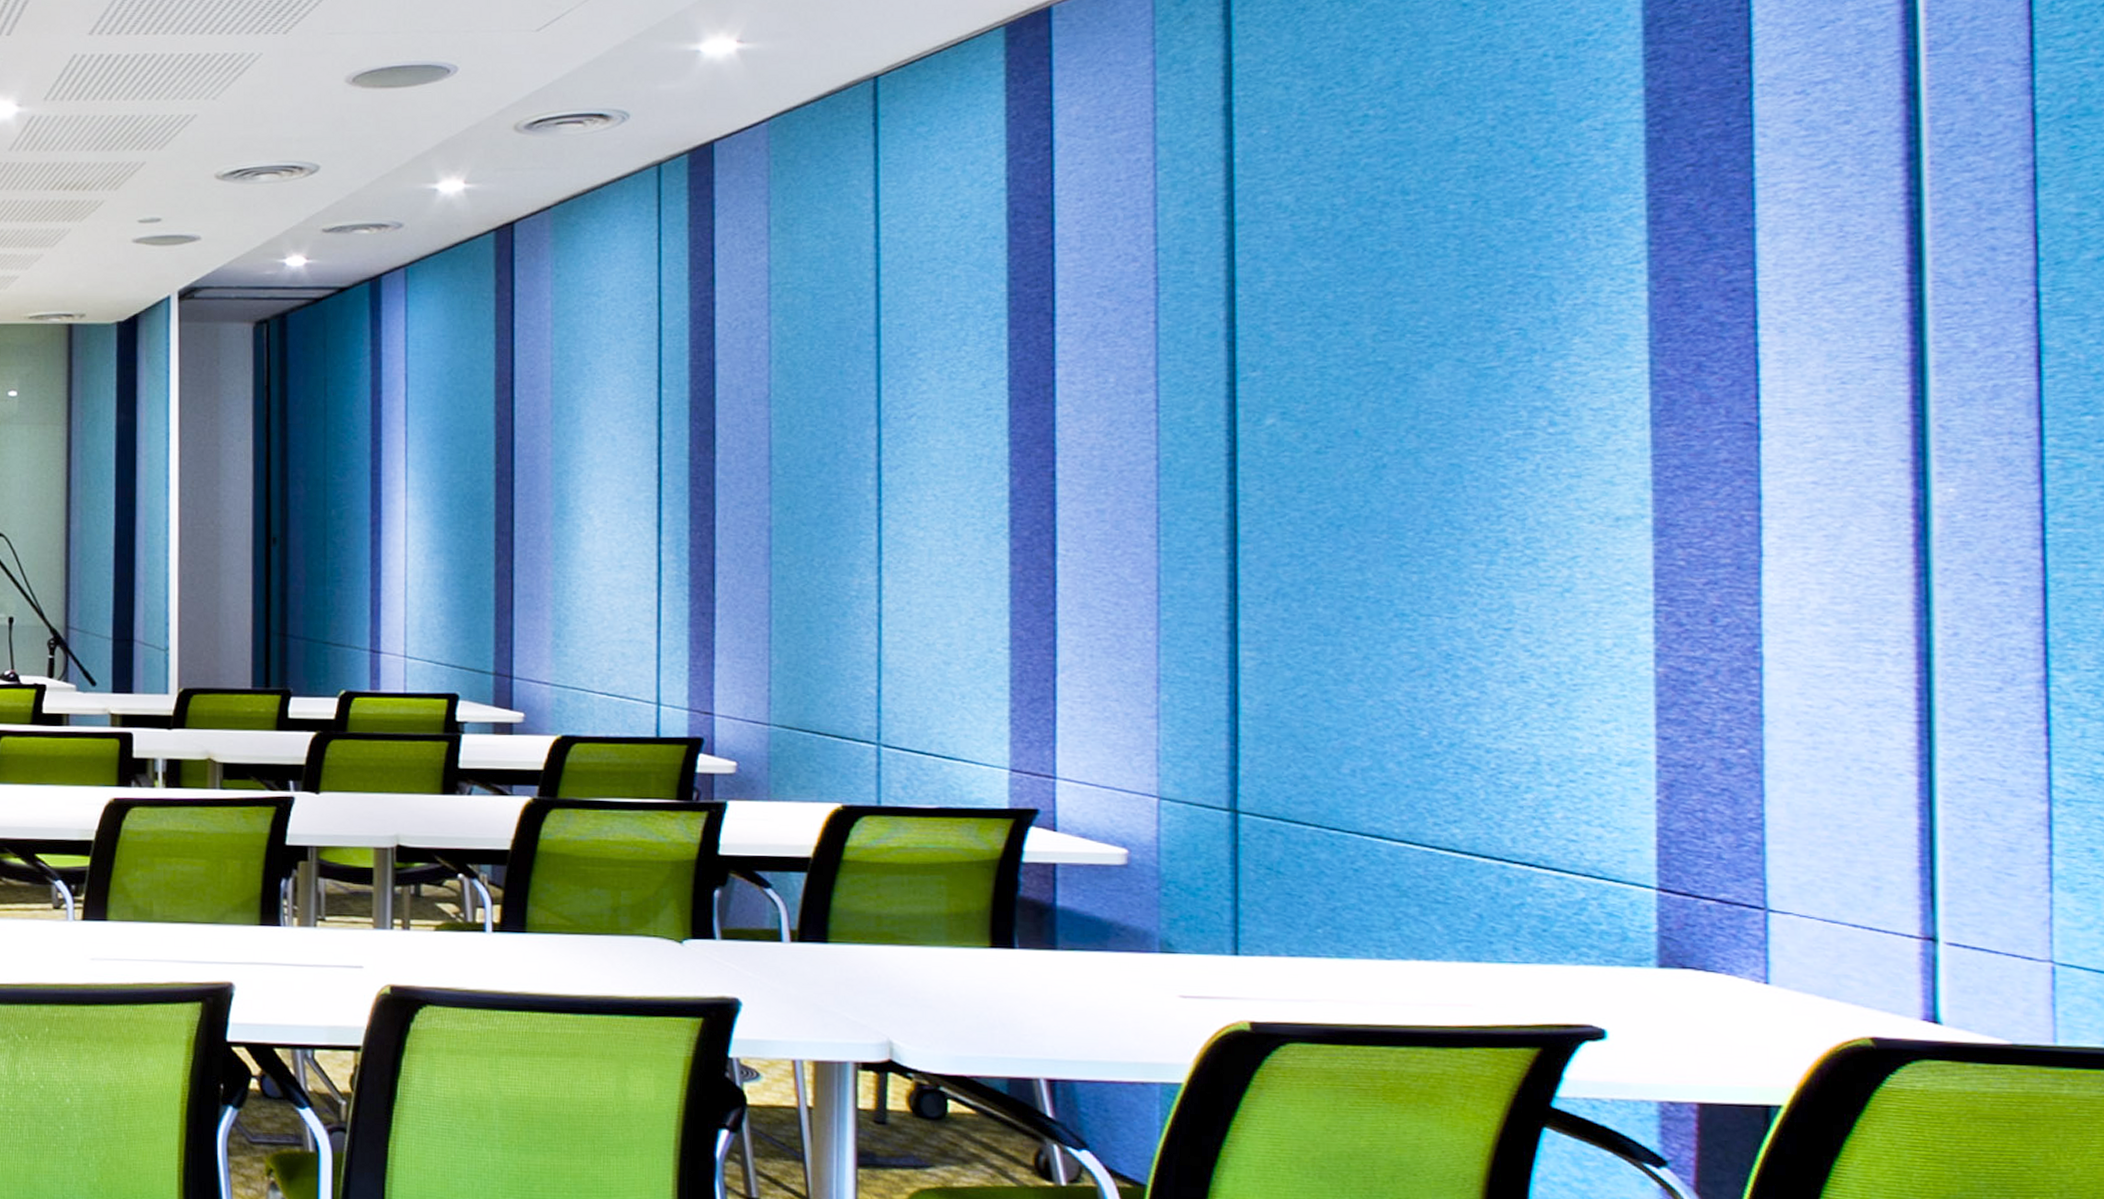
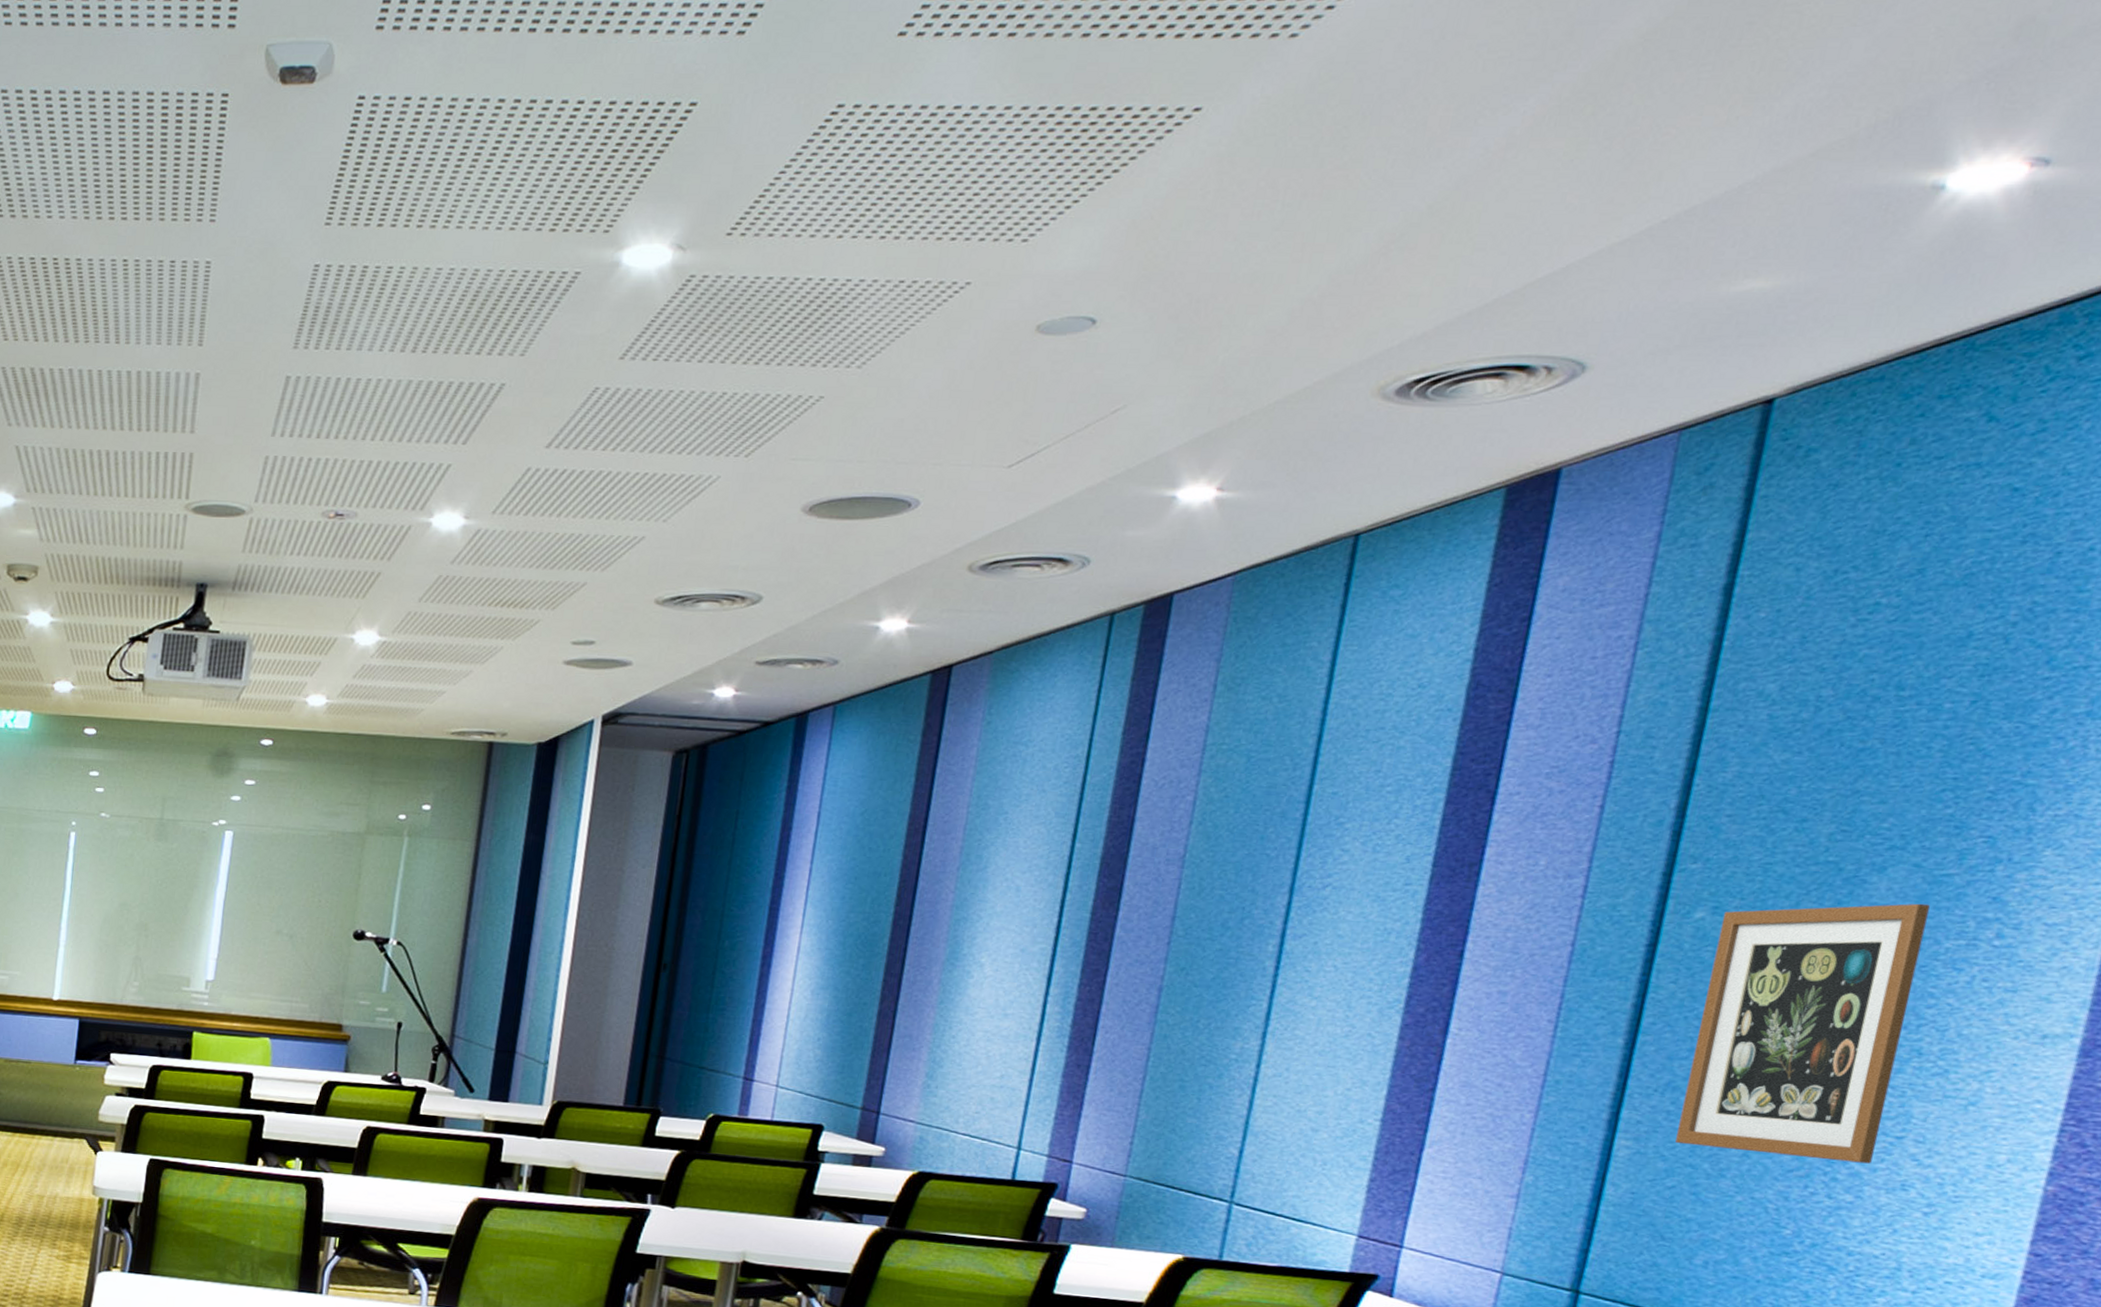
wall art: none [1292,397,1487,658] -> present [1675,903,1930,1164]

